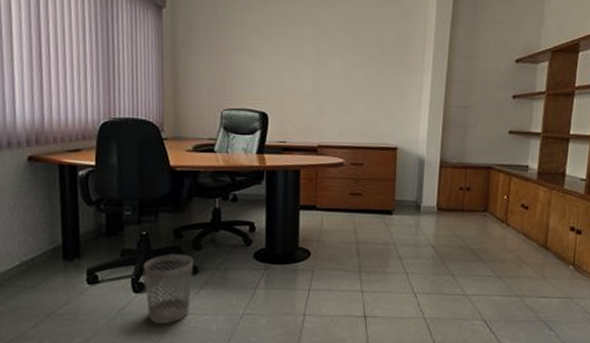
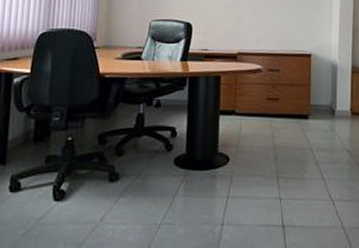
wastebasket: present [143,253,193,325] -> none [65,159,115,235]

